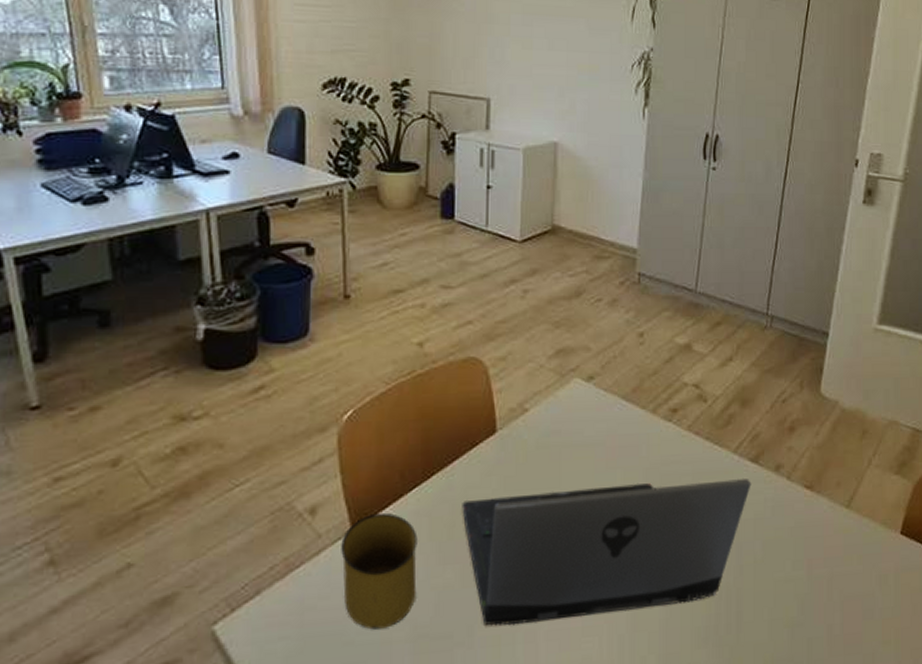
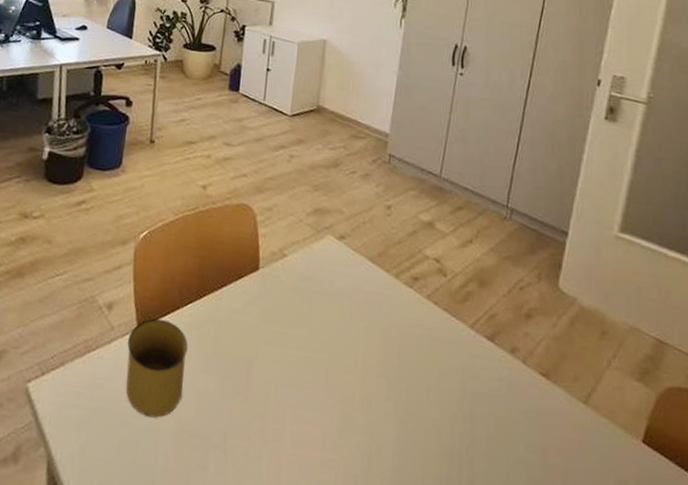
laptop computer: present [462,478,751,626] -> none [225,323,487,460]

